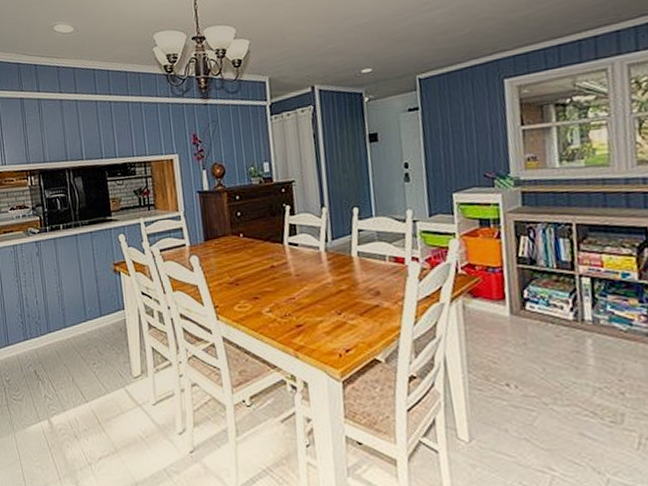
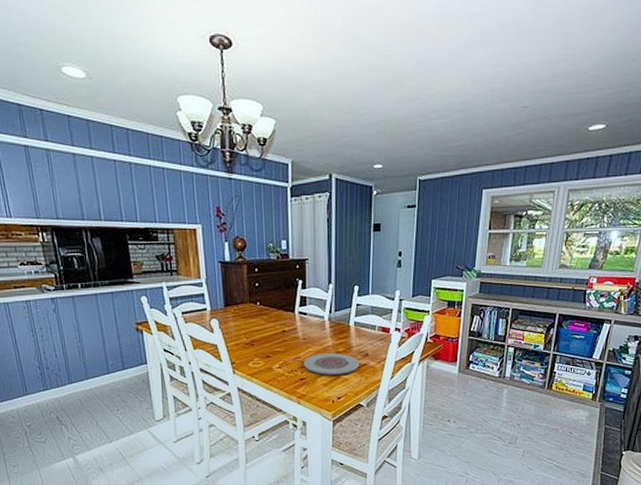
plate: none [299,291,370,321] -> present [304,353,359,375]

